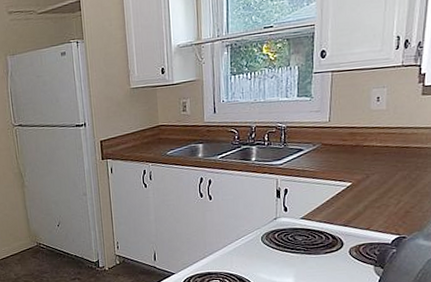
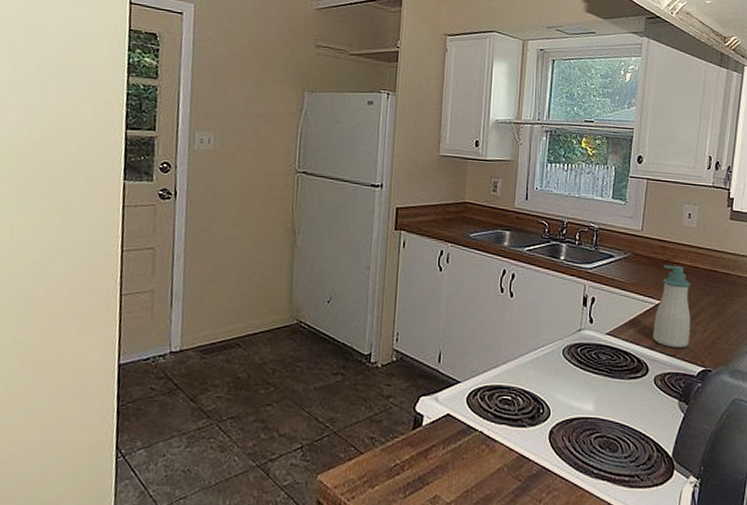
soap bottle: none [346,148,383,222] -> present [653,264,691,348]

